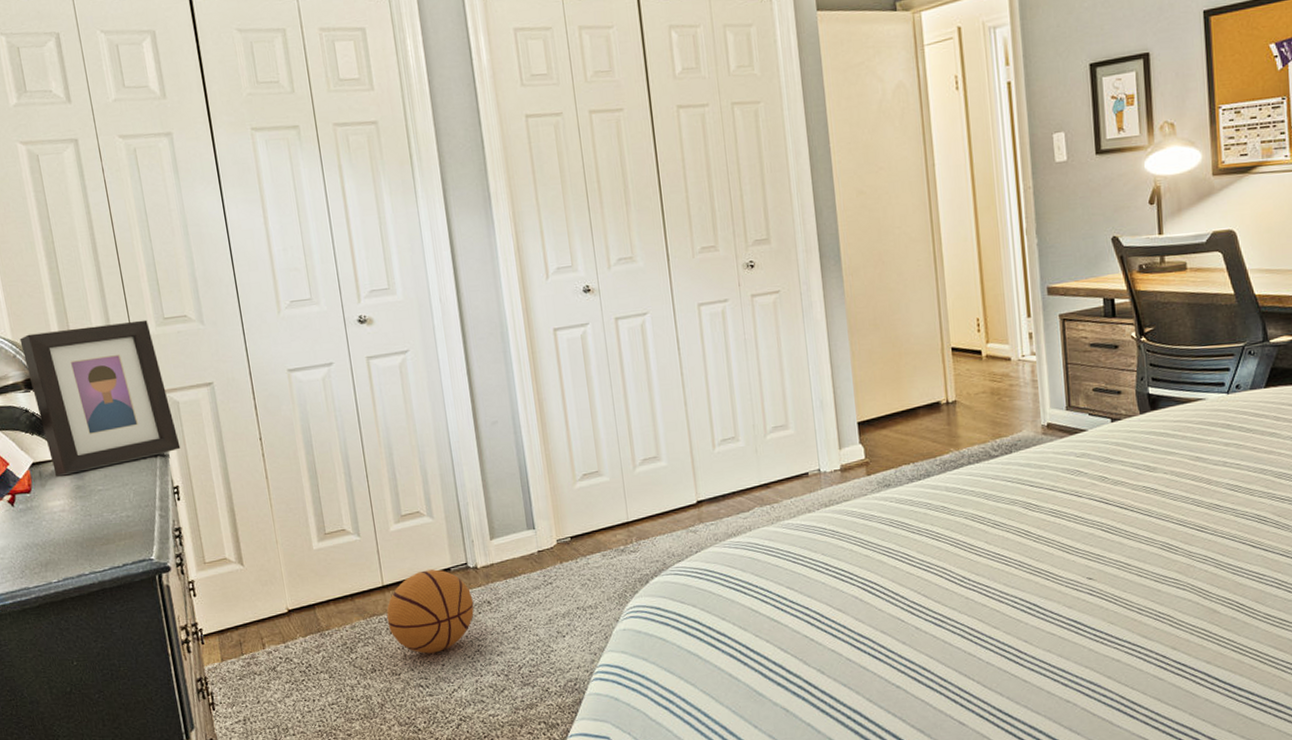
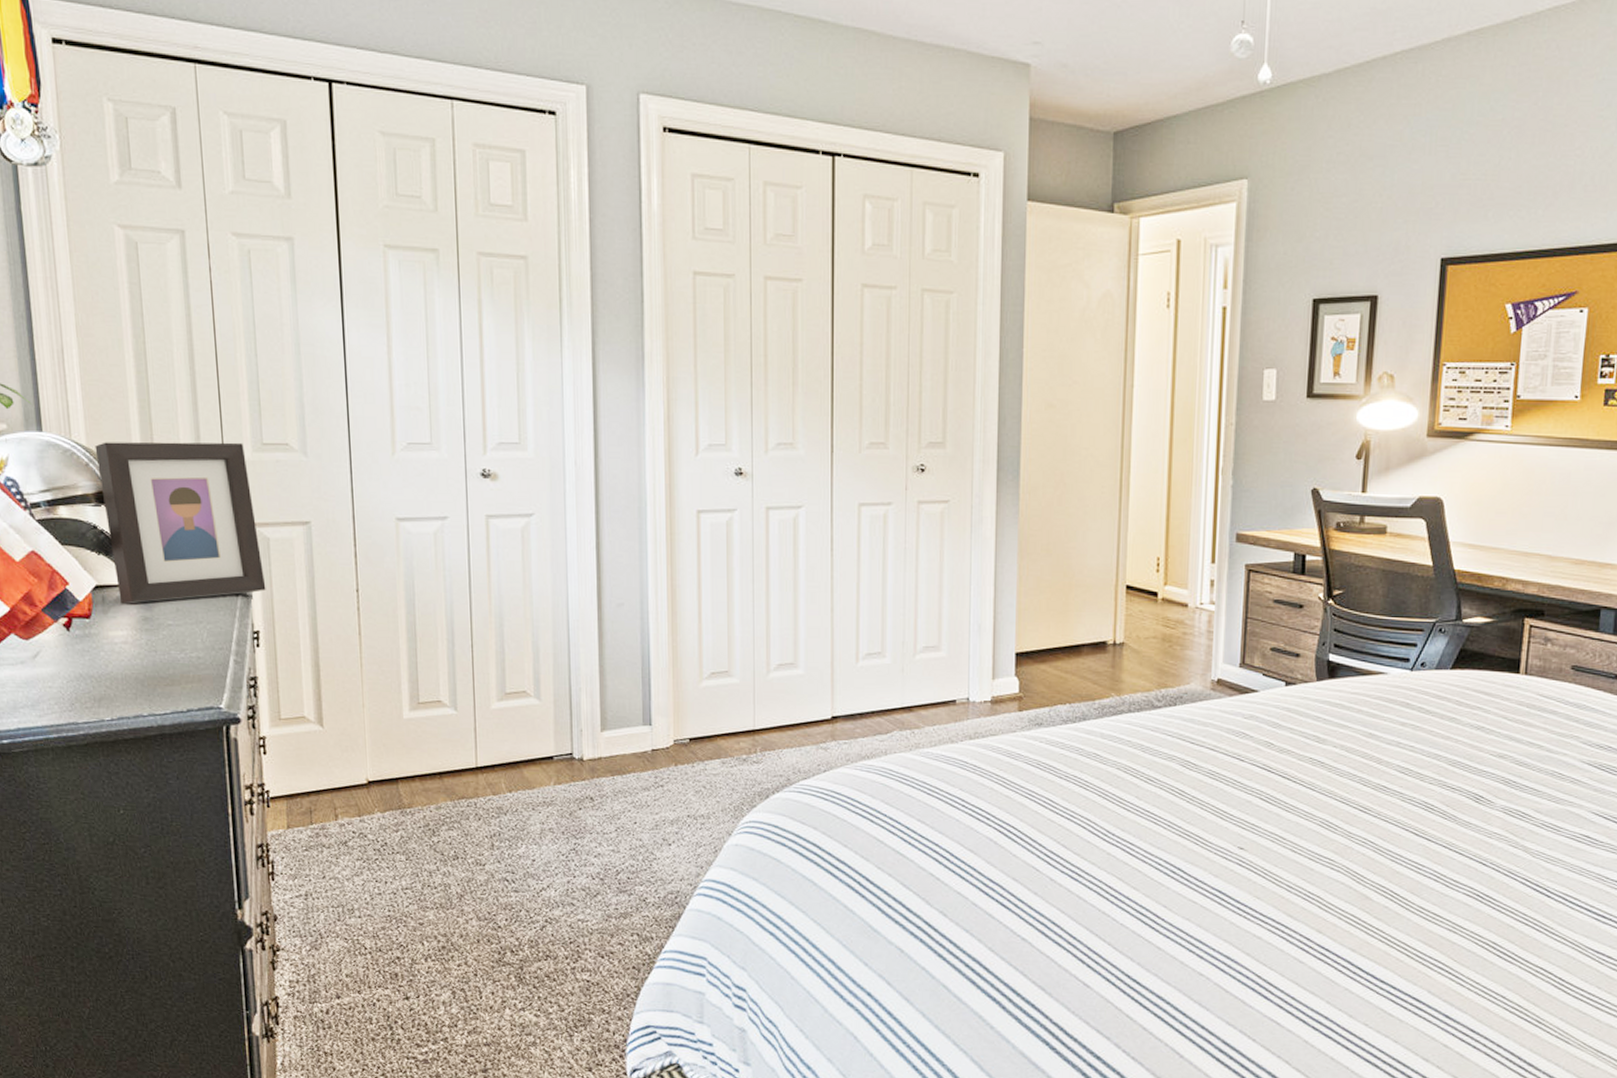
basketball: present [386,569,474,654] -> none [477,756,575,847]

